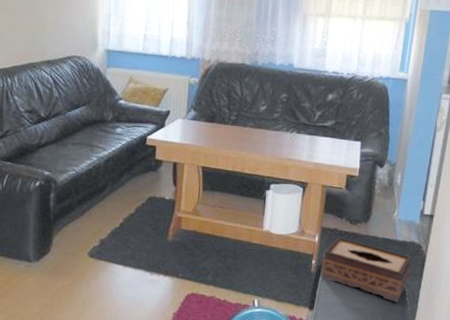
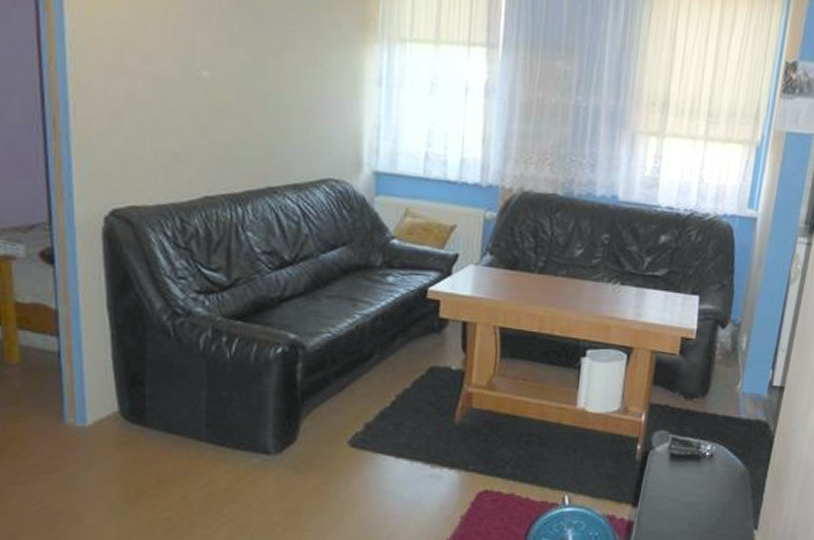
tissue box: present [321,237,412,302] -> none [647,415,758,495]

